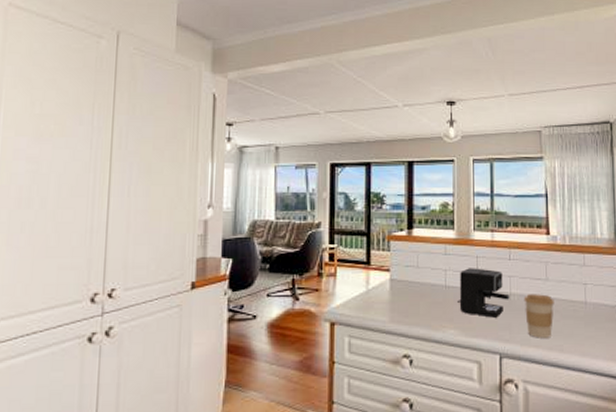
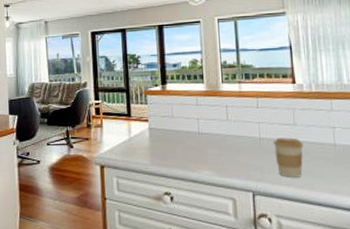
coffee maker: present [458,268,510,318] -> none [211,116,260,160]

